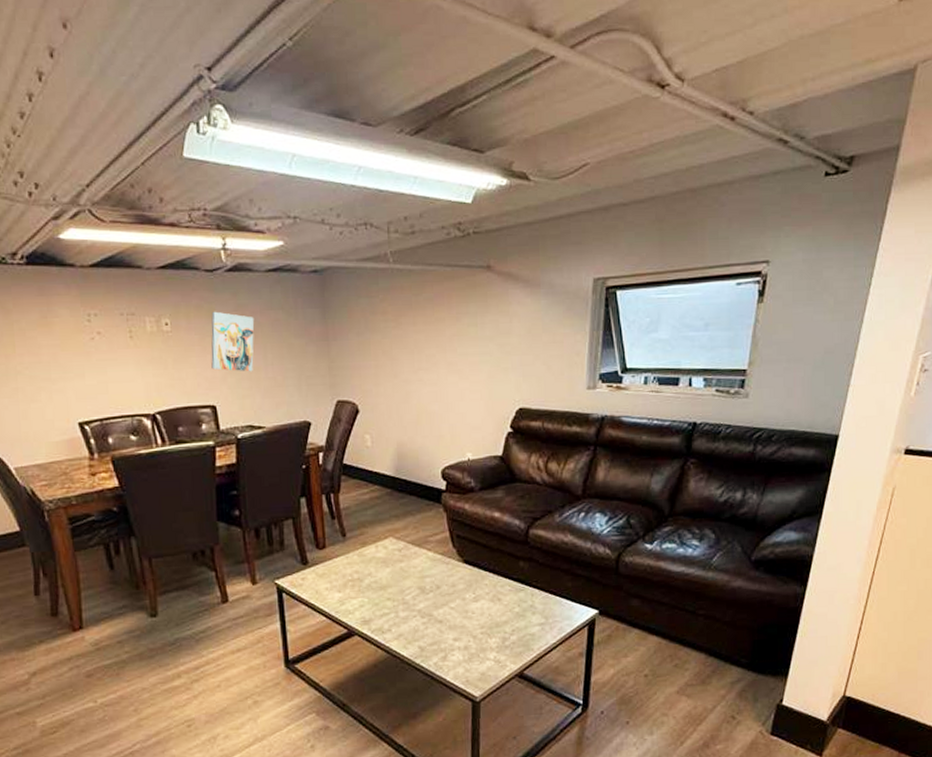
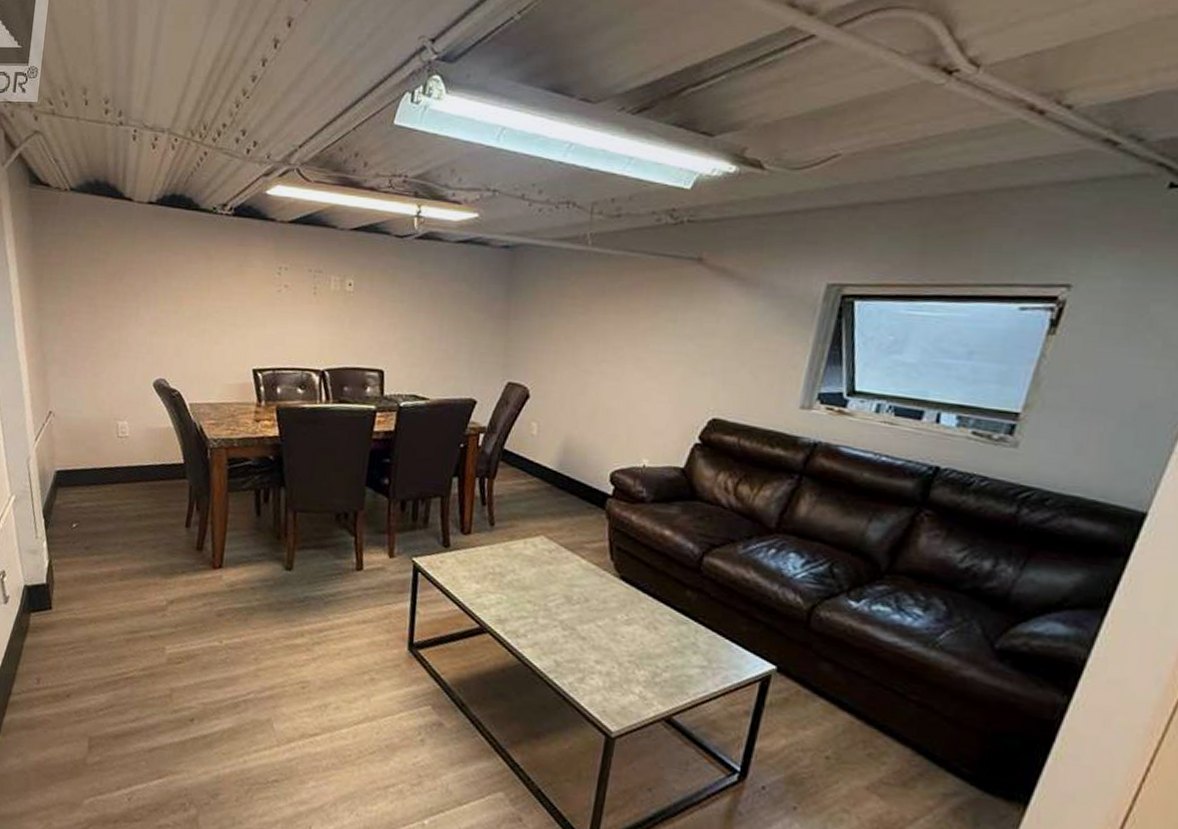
wall art: present [211,311,255,372] -> none [386,277,437,342]

